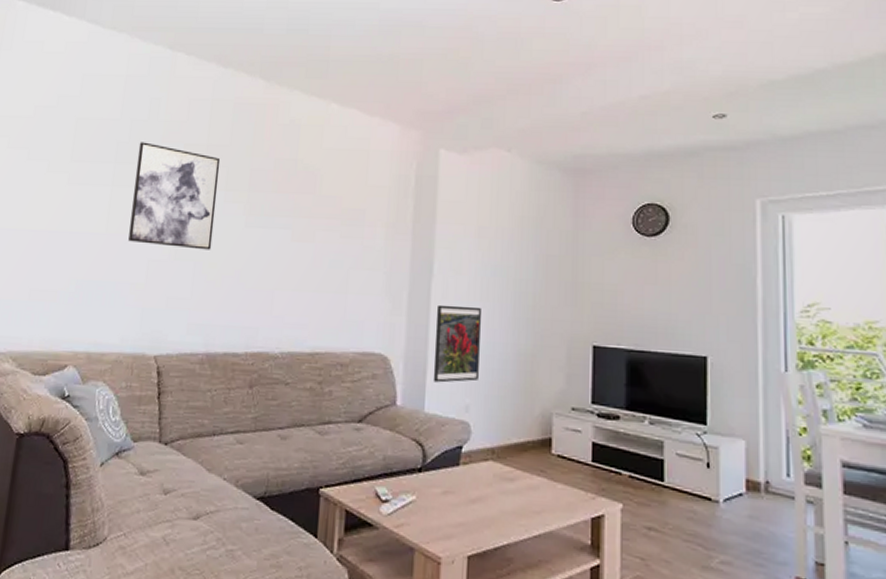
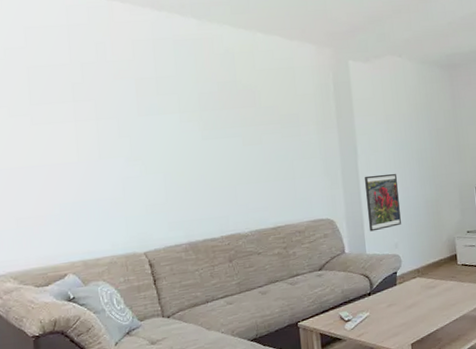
wall art: present [128,142,221,250] -> none [93,81,177,166]

